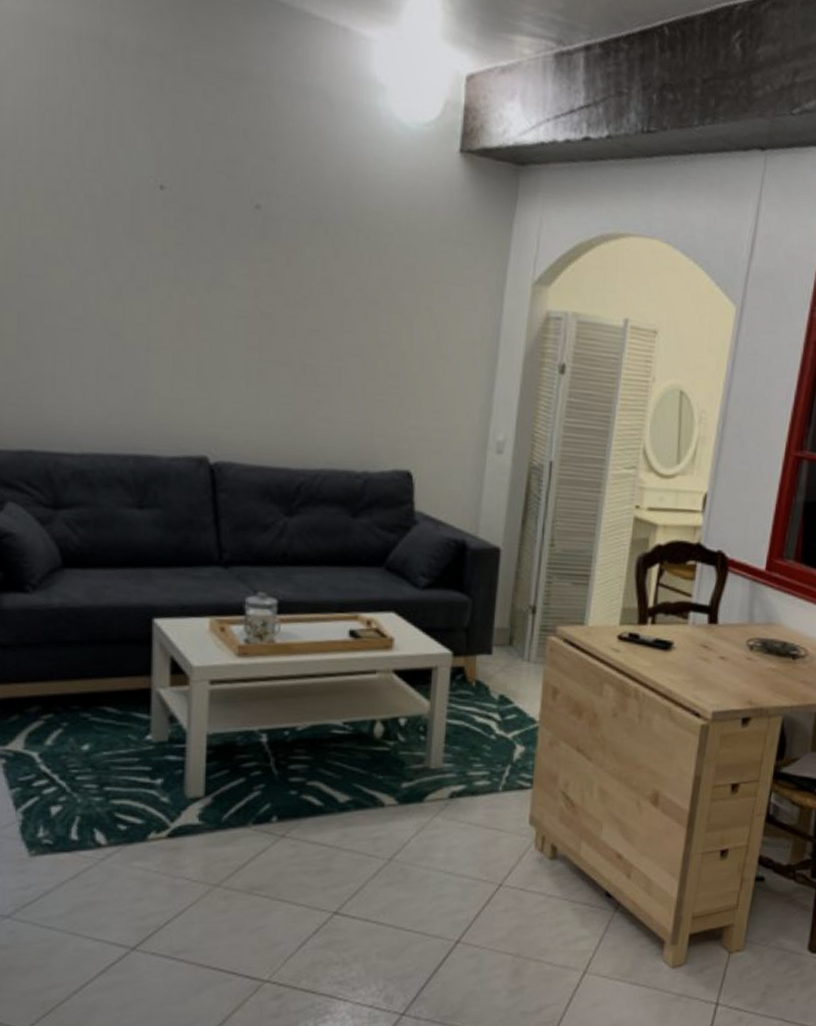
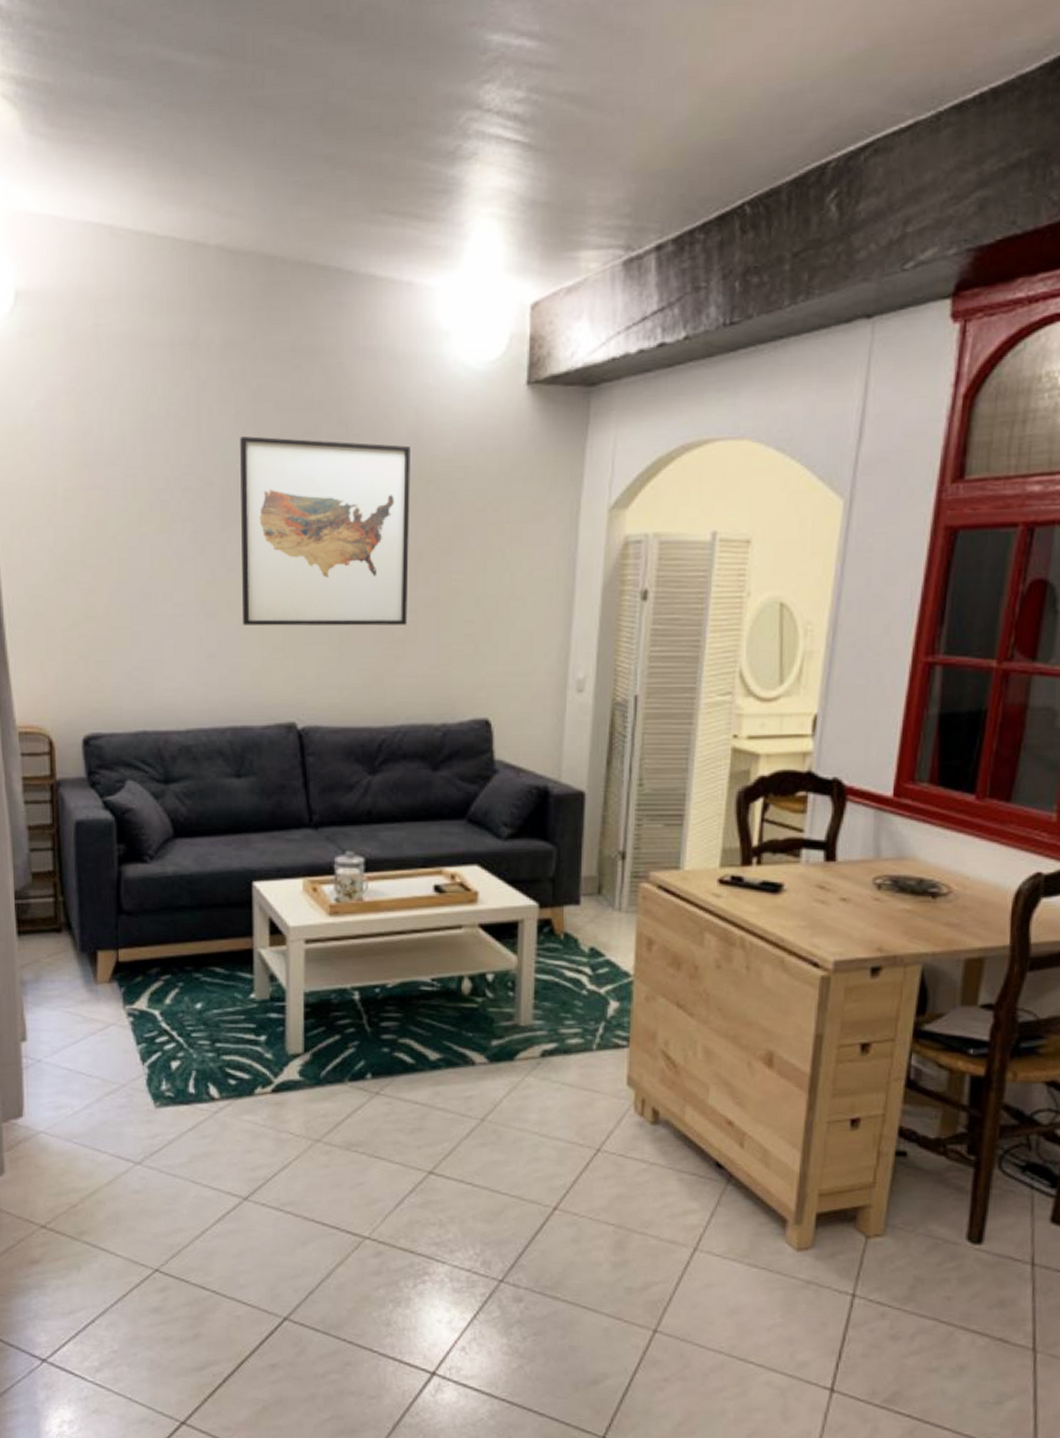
wall art: none [152,151,341,370] -> present [240,436,410,626]

